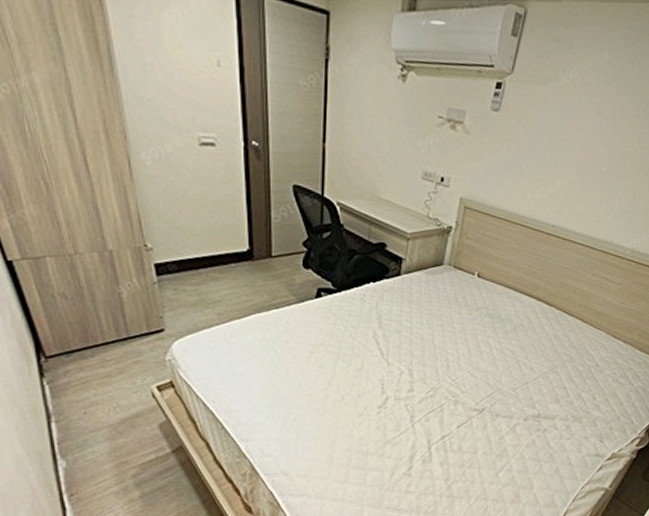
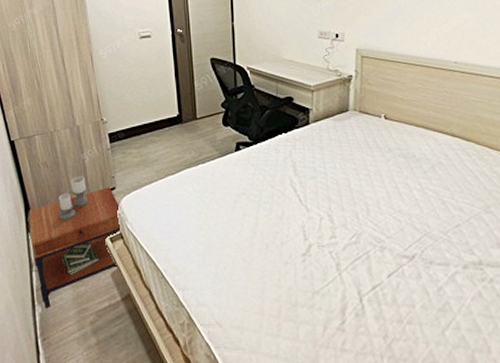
side table: none [42,313,172,463] -> present [29,176,121,309]

